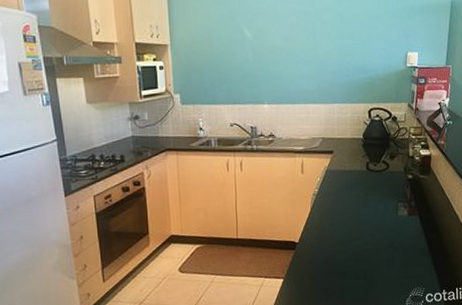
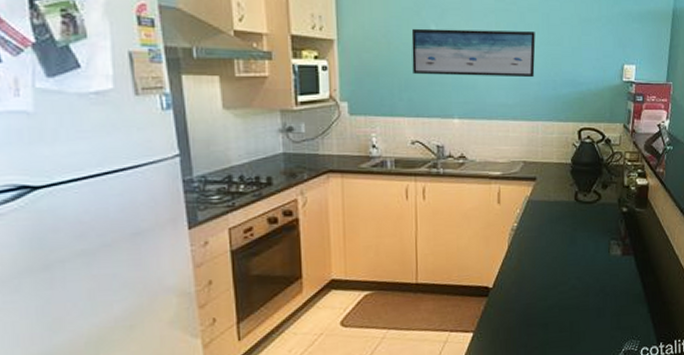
wall art: none [228,29,331,69] -> present [411,28,536,78]

